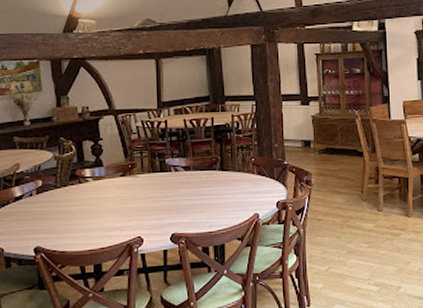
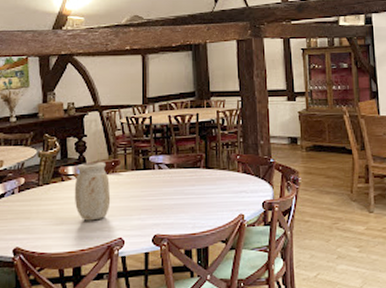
vase: none [92,165,129,221] -> present [74,162,111,221]

